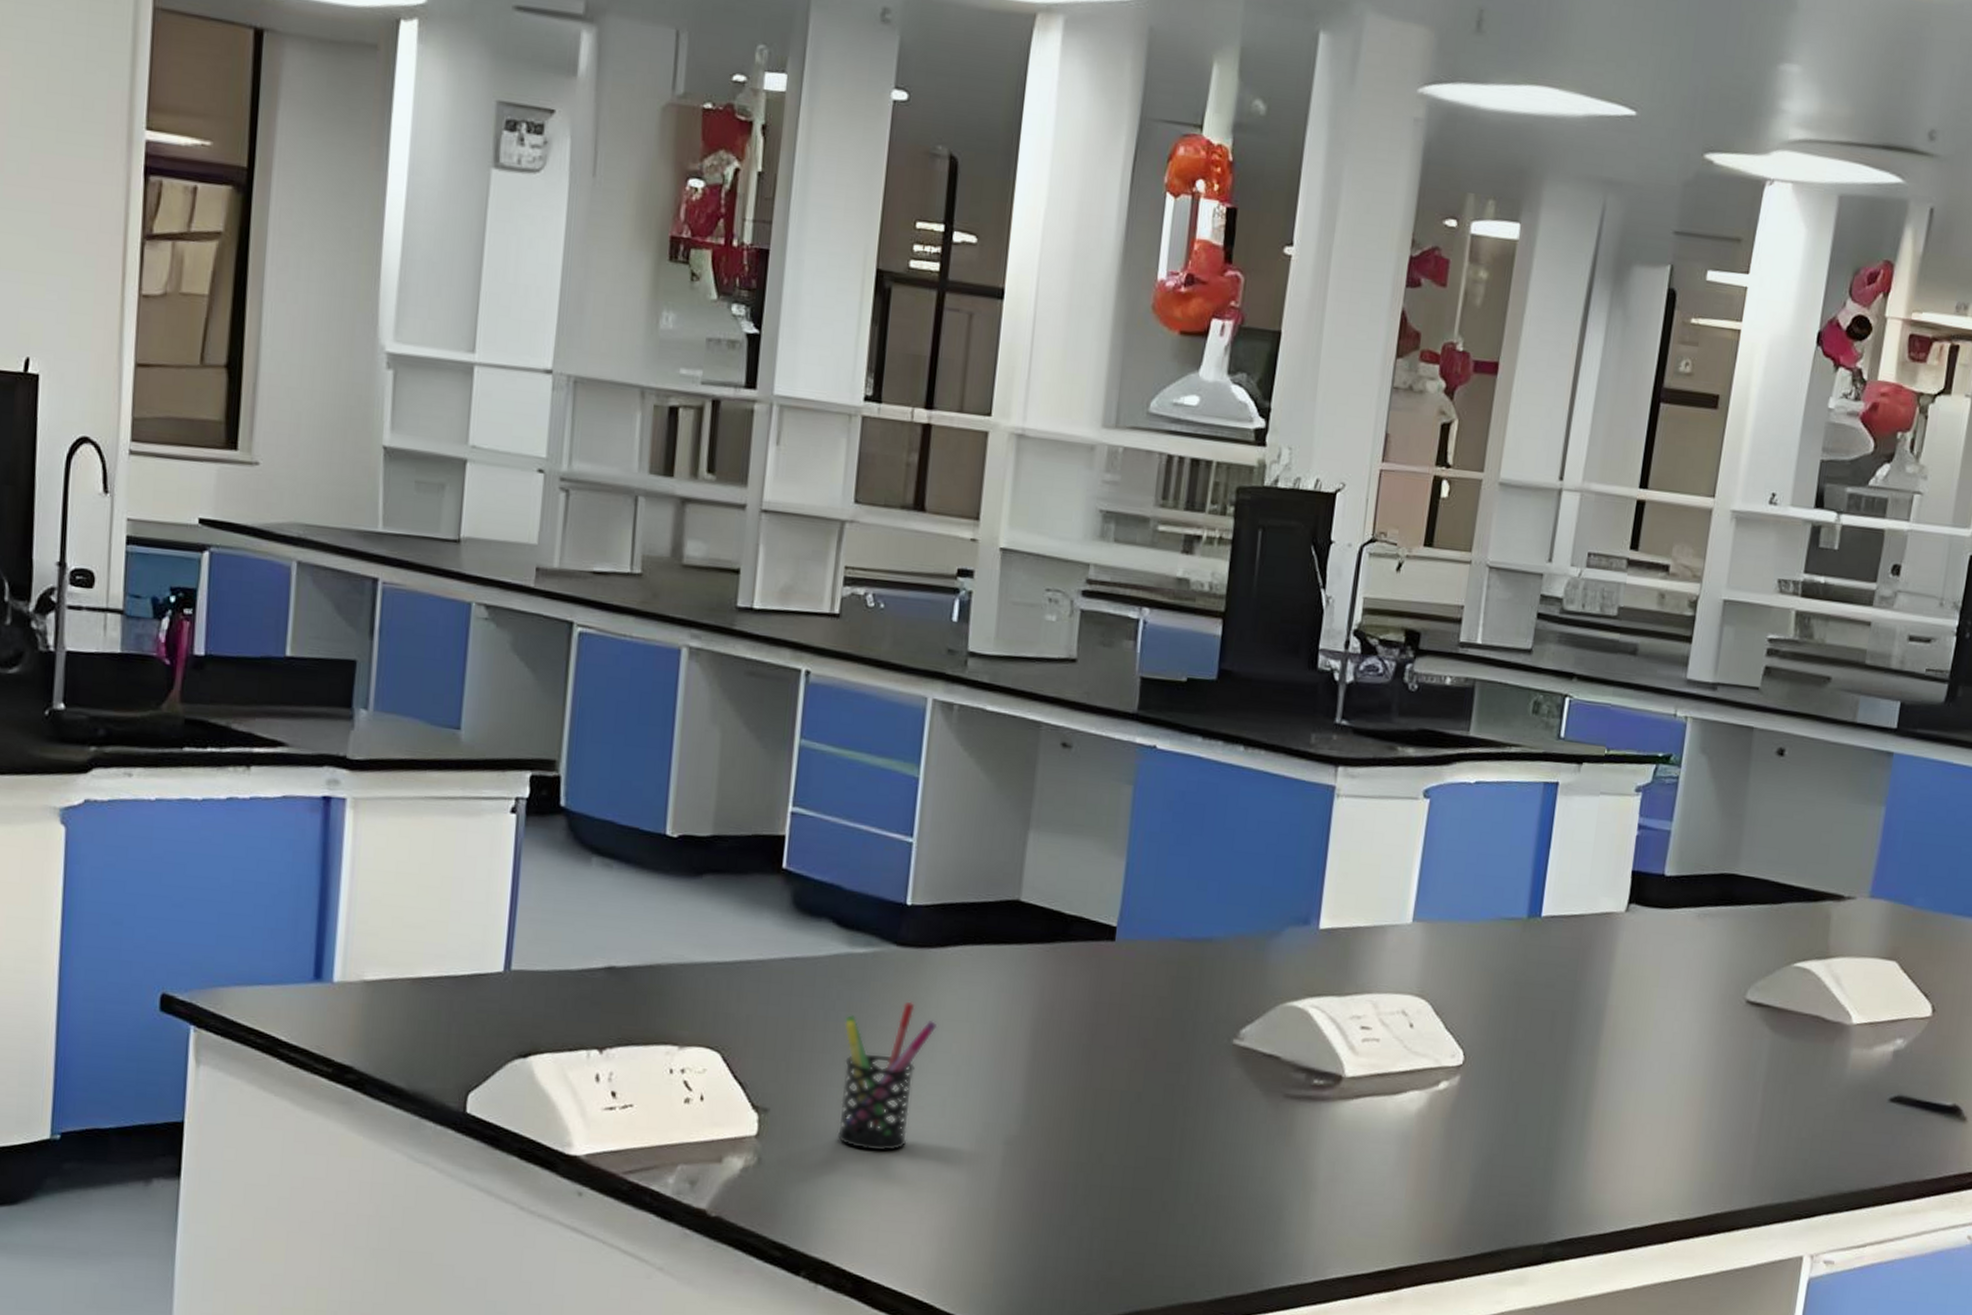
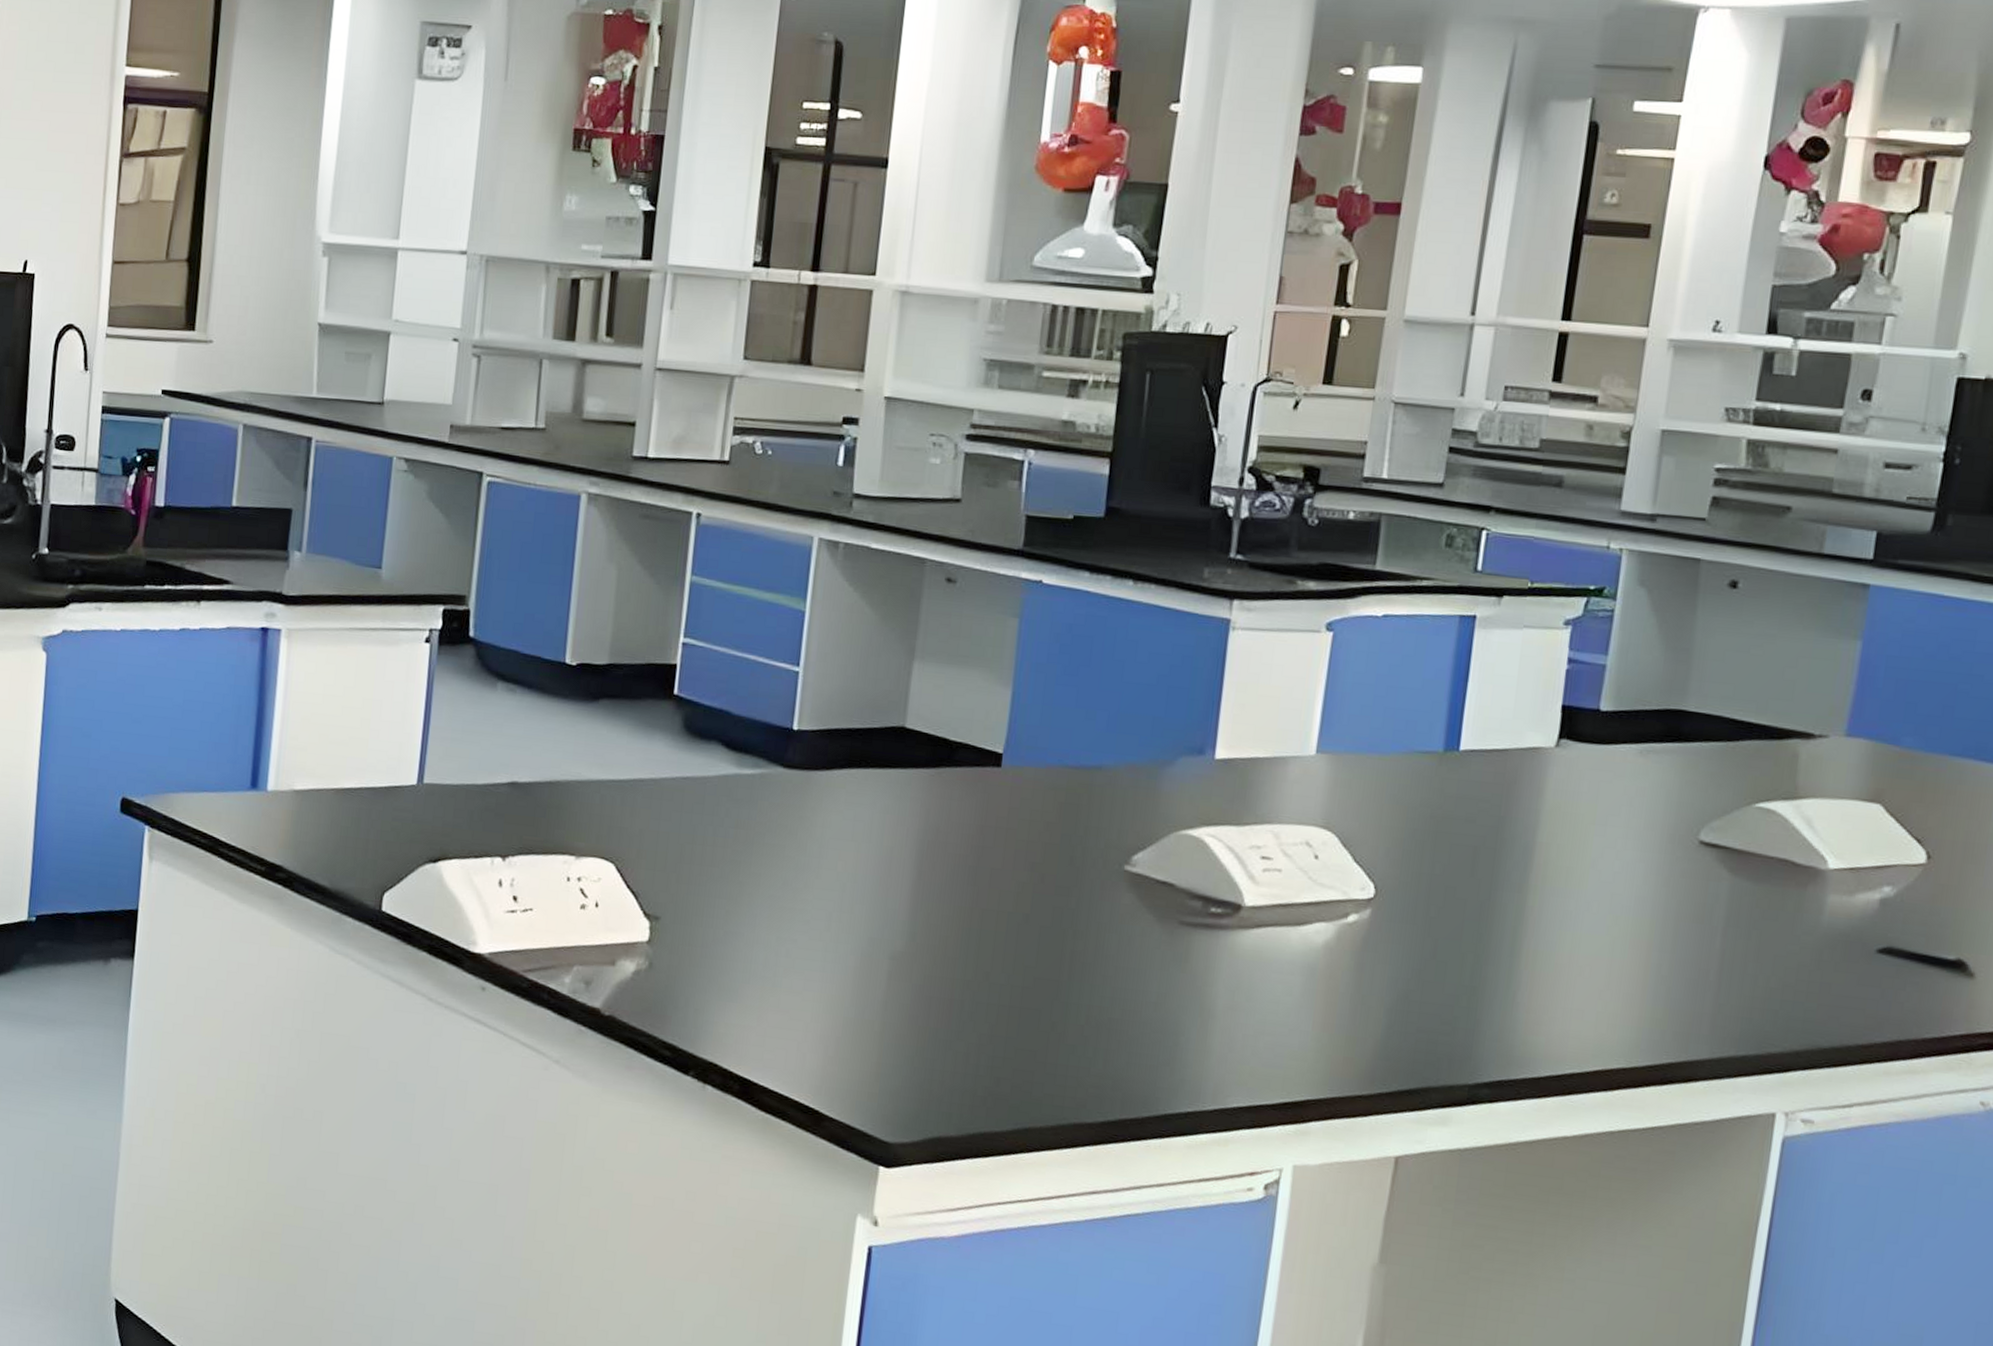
pen holder: present [836,1001,938,1151] -> none [724,820,824,961]

